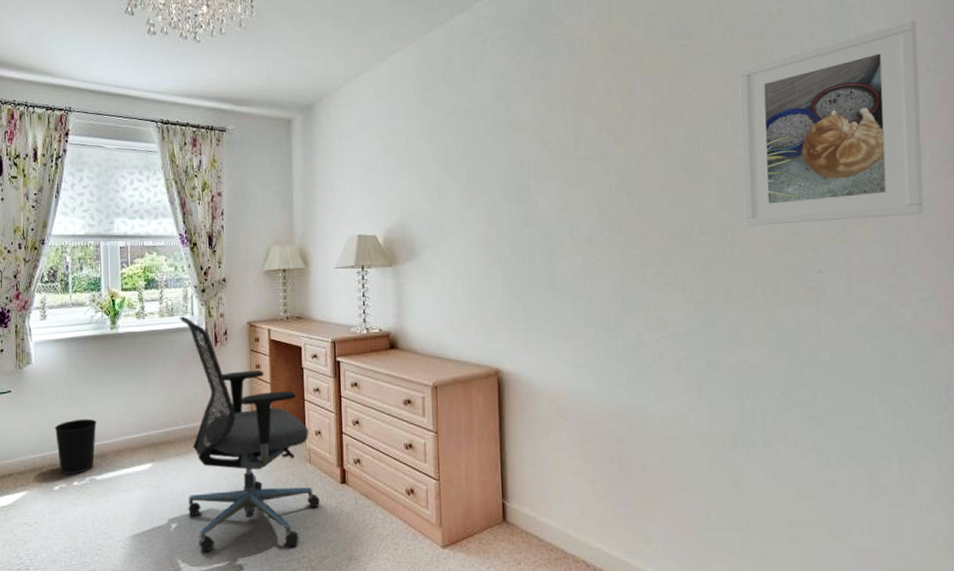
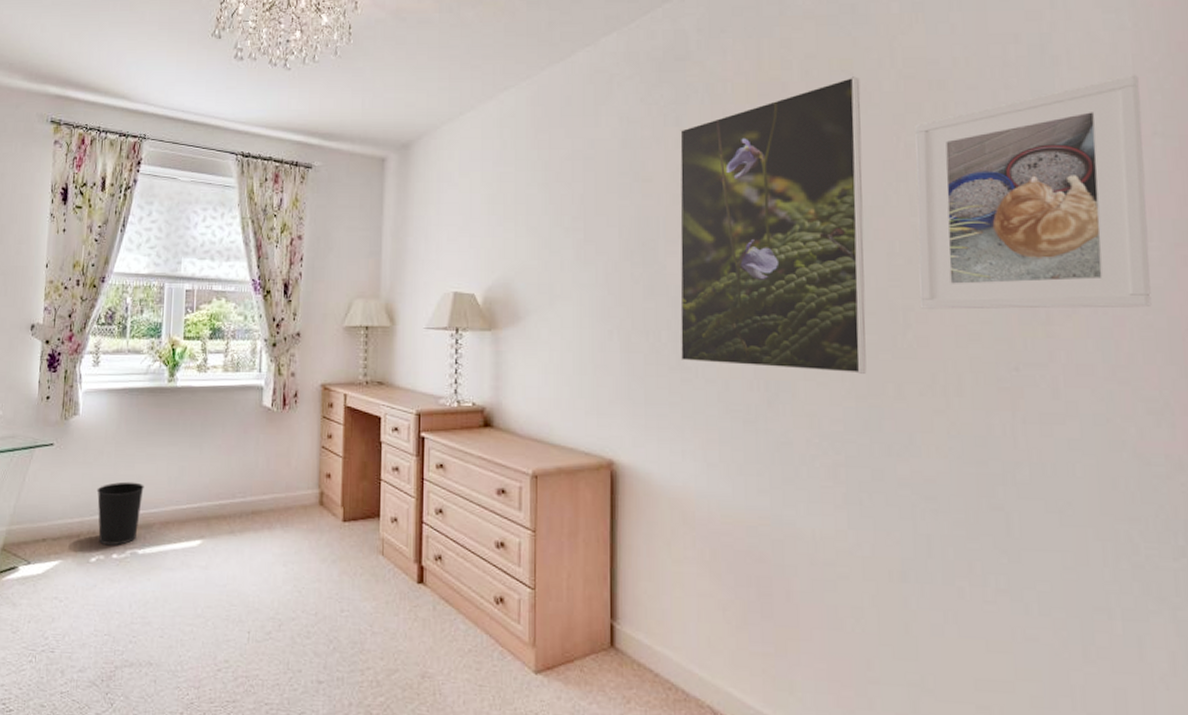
office chair: present [180,316,320,552] -> none [238,372,391,655]
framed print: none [545,30,703,284] -> present [679,76,867,374]

